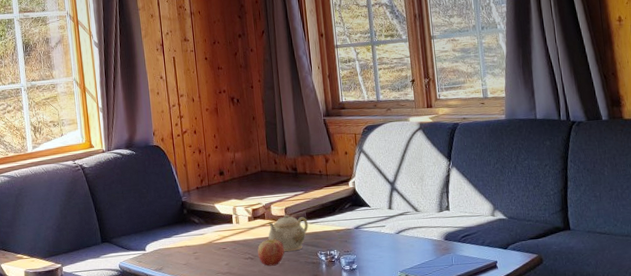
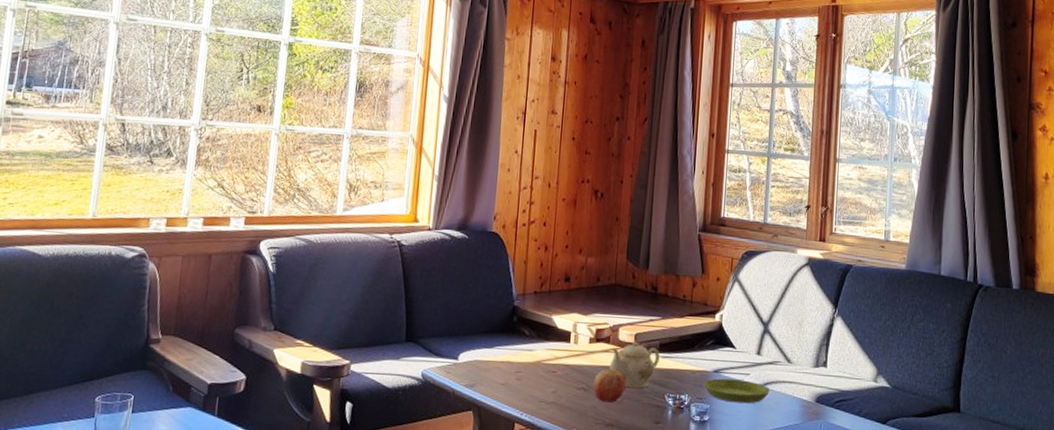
saucer: none [348,231,404,251] -> present [703,378,770,404]

